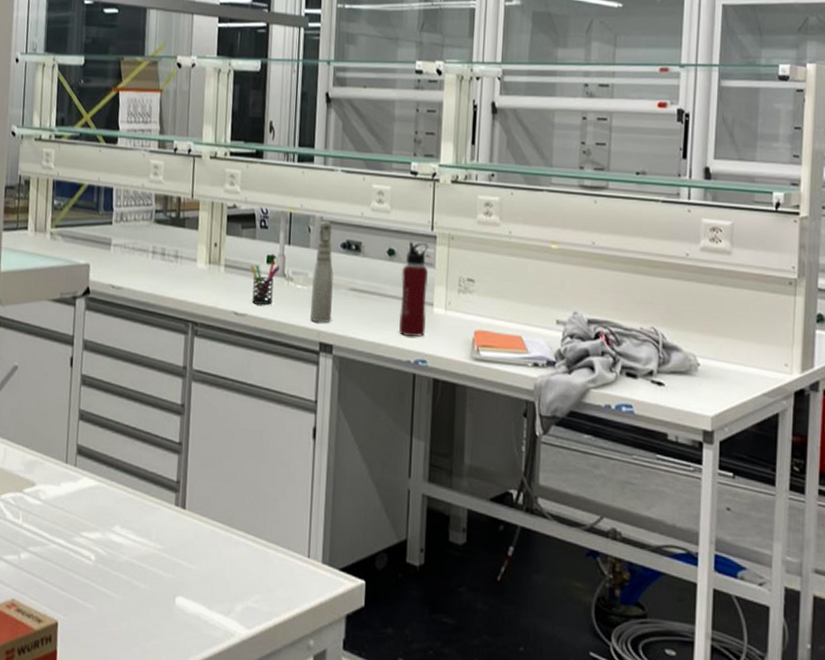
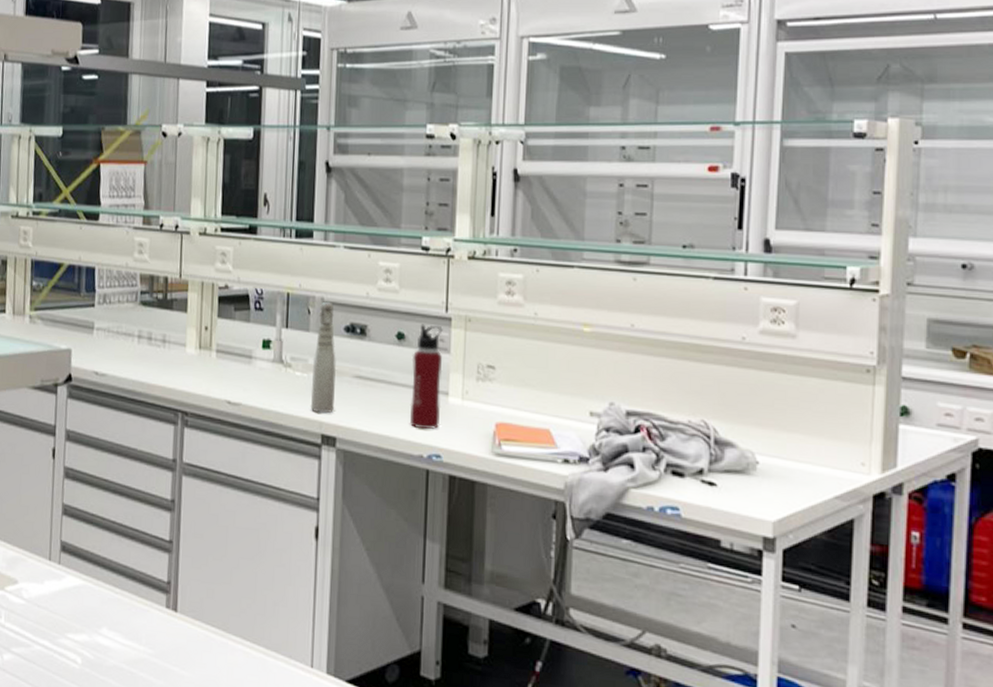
pen holder: present [250,261,280,305] -> none [244,345,277,393]

